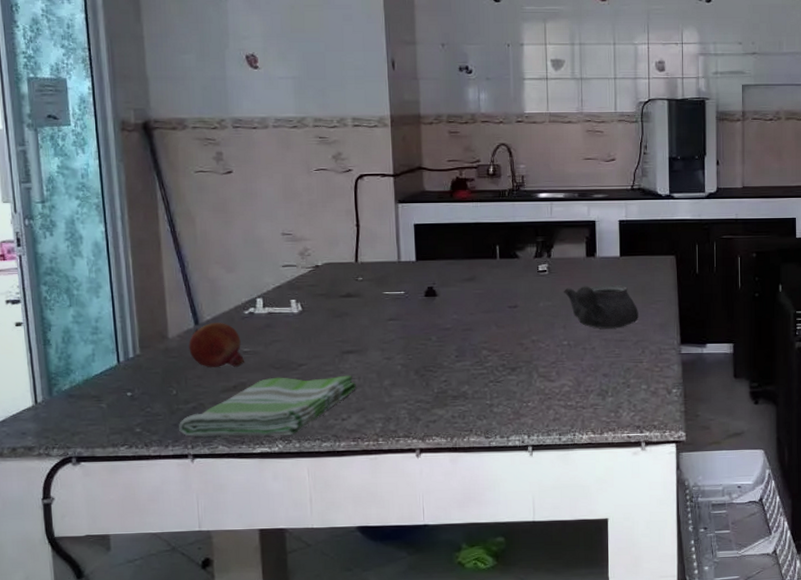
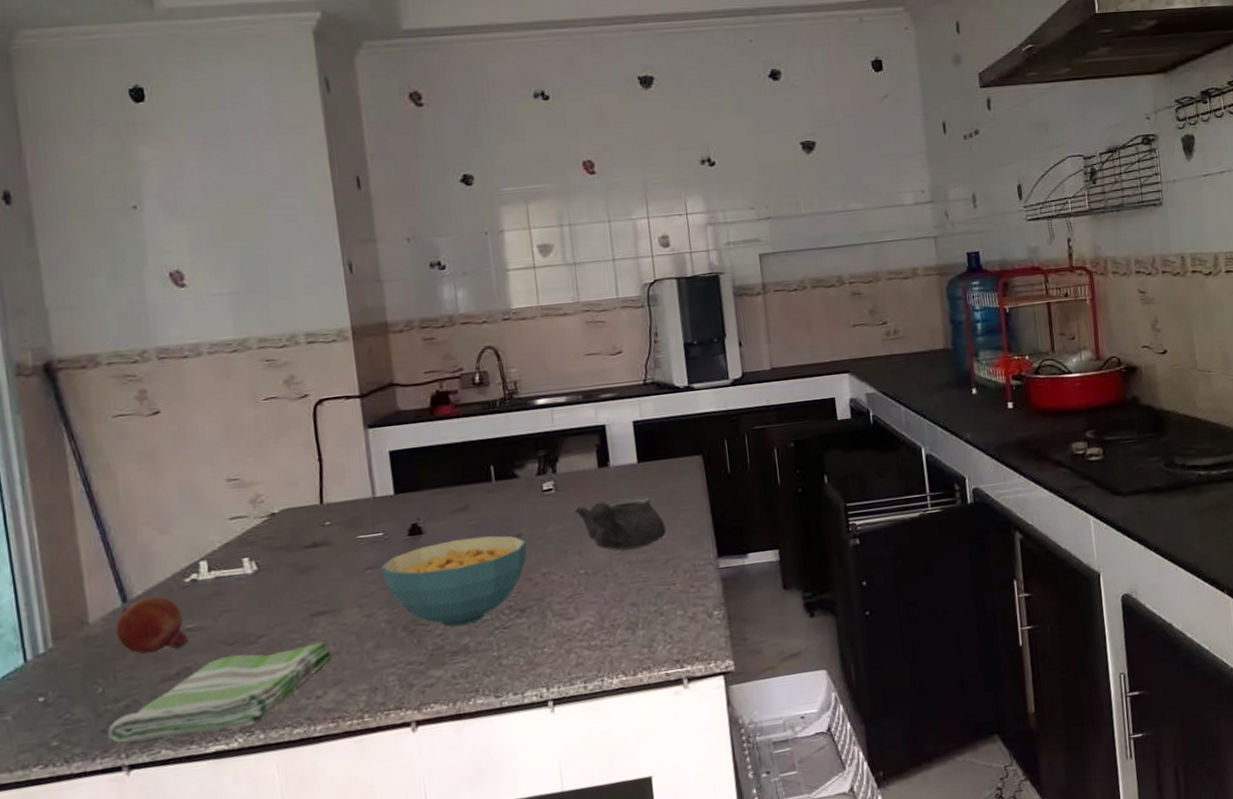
cereal bowl: none [401,303,521,376] -> present [381,535,527,627]

